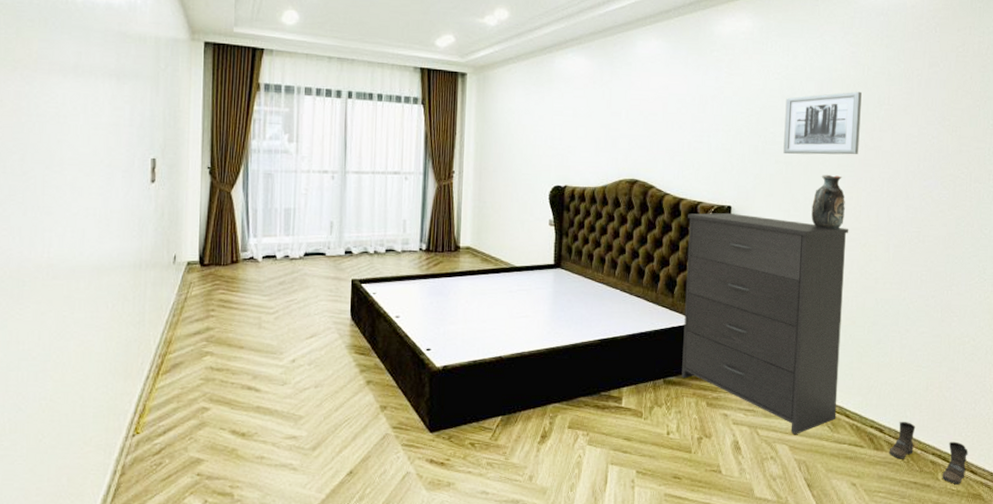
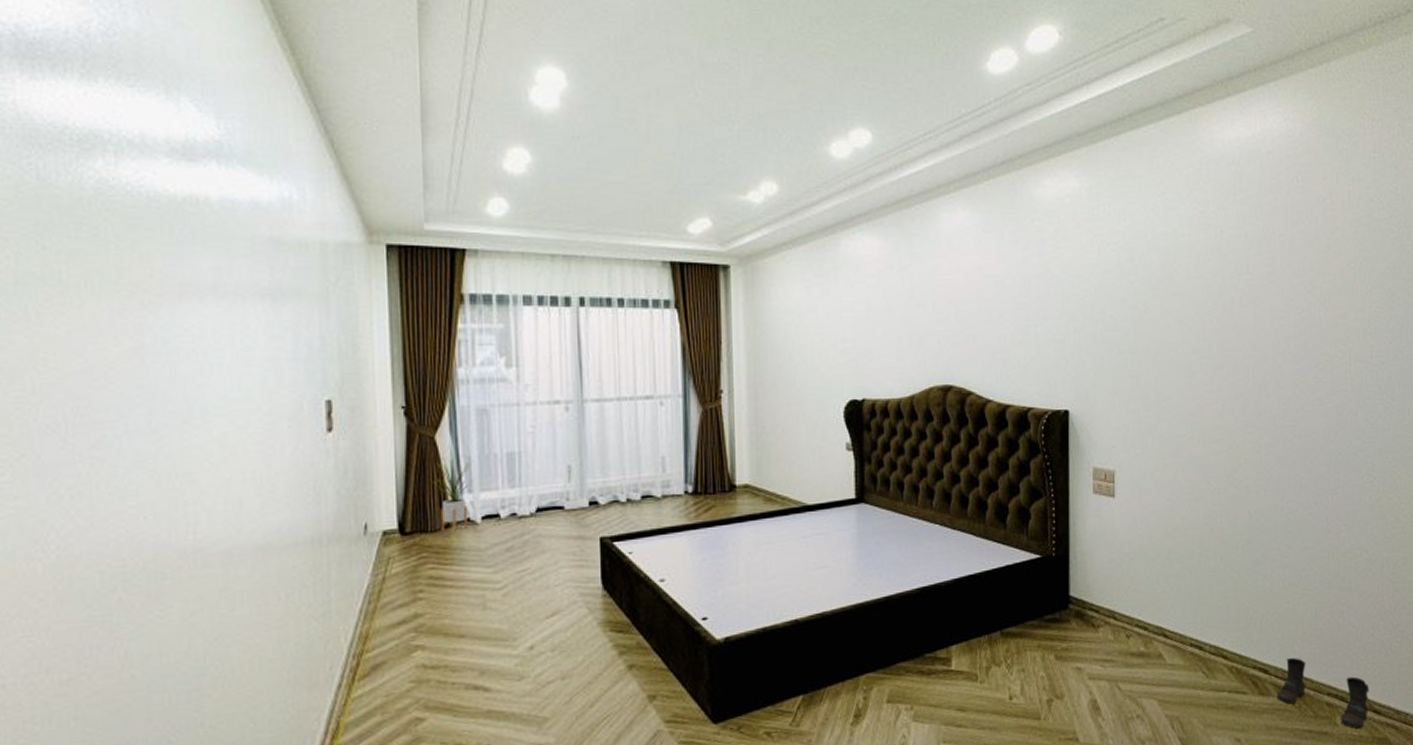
house plant: none [227,207,259,266] -> present [432,454,474,532]
dresser: present [681,212,849,434] -> none [1017,418,1212,685]
wall art: present [783,91,862,155] -> none [1125,259,1217,342]
decorative vase: present [811,175,845,229] -> none [1165,364,1205,430]

